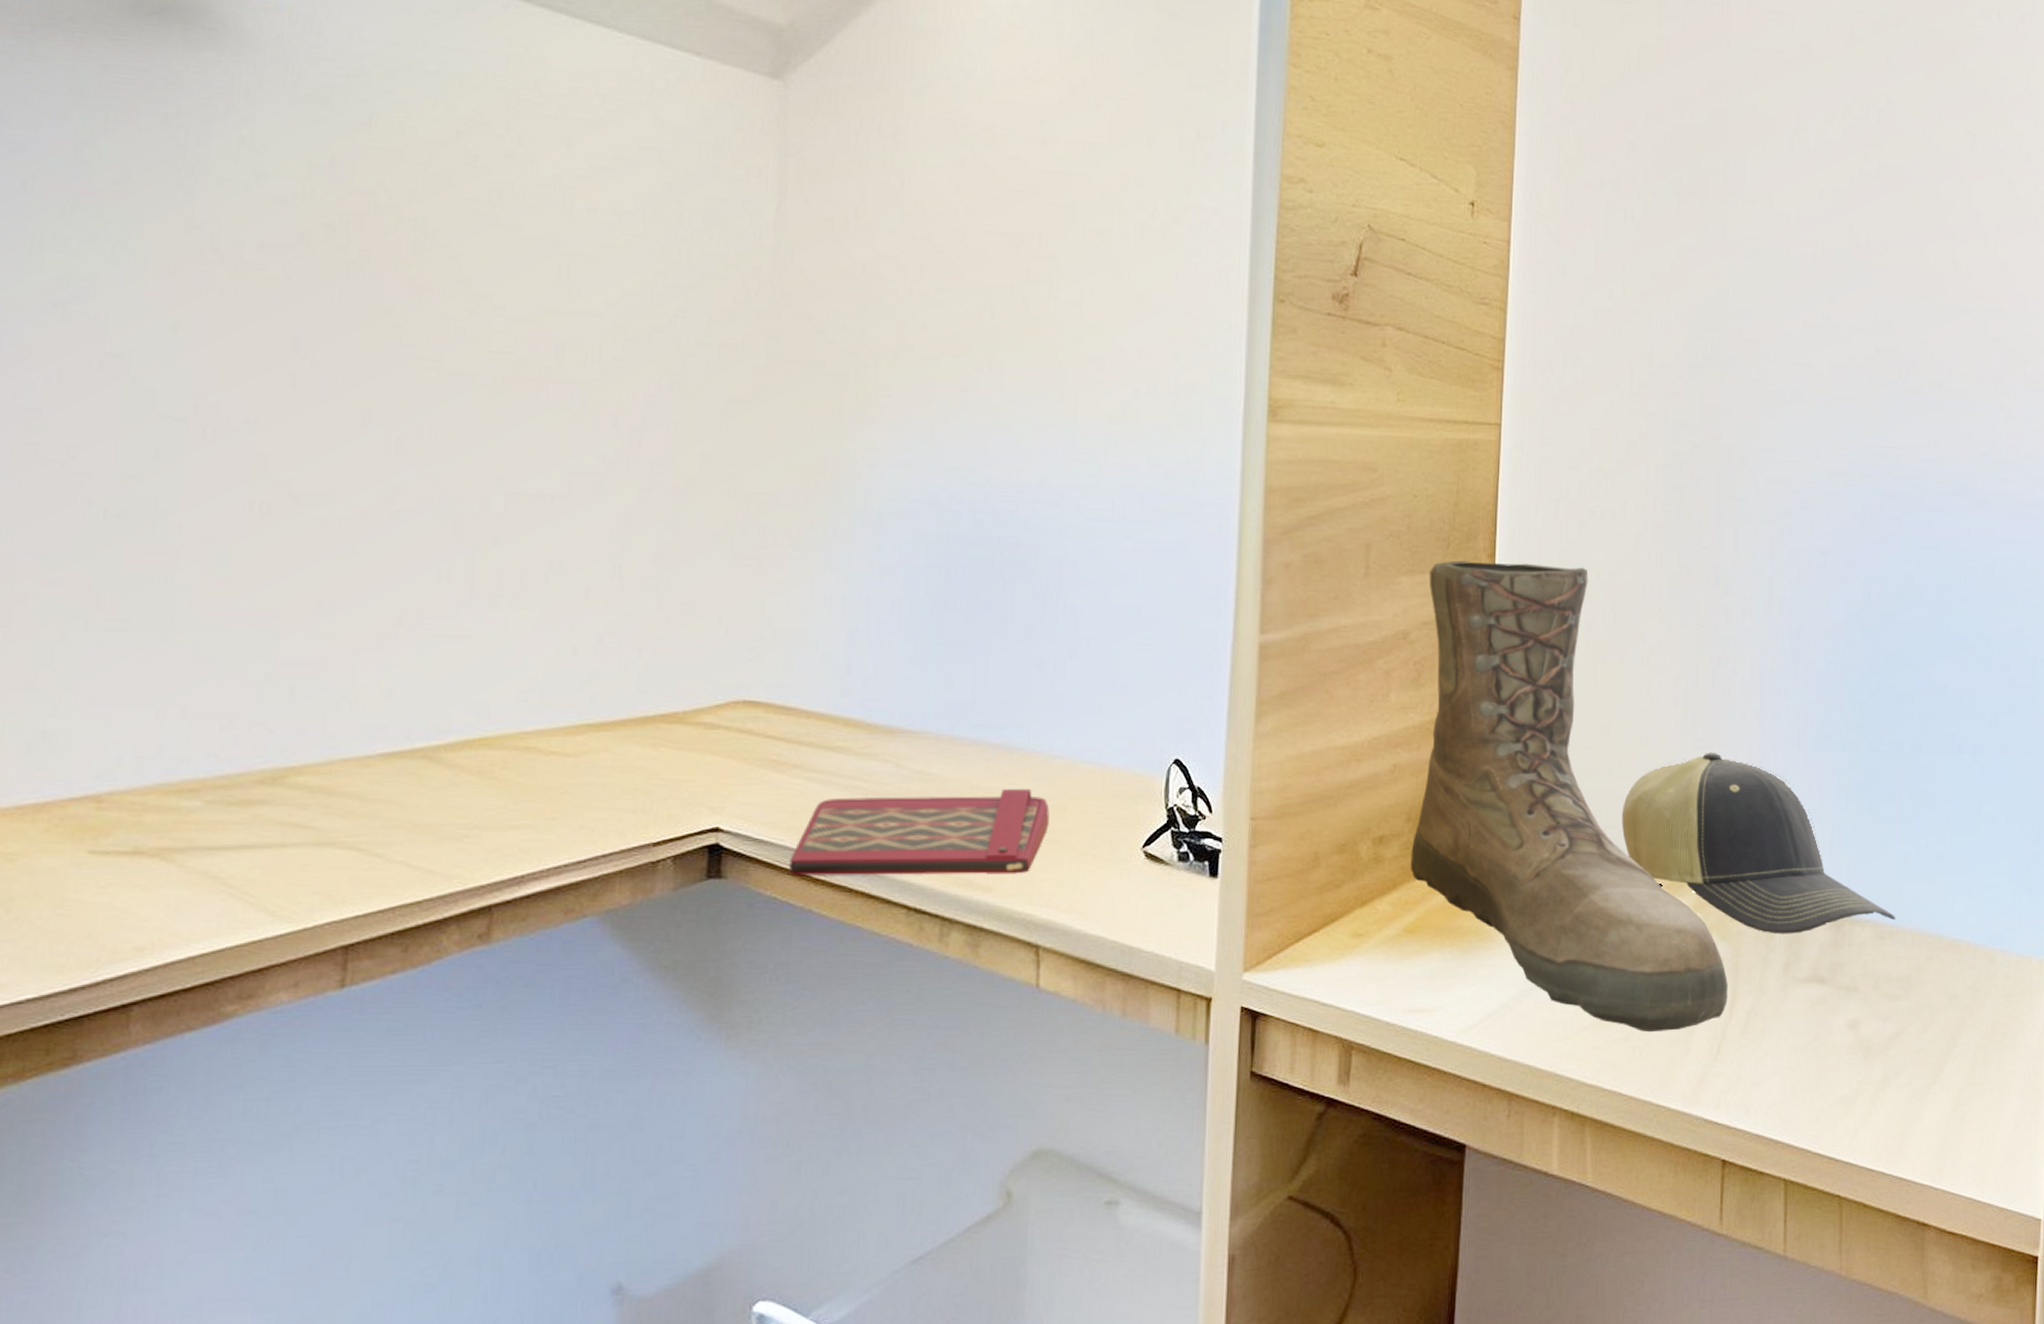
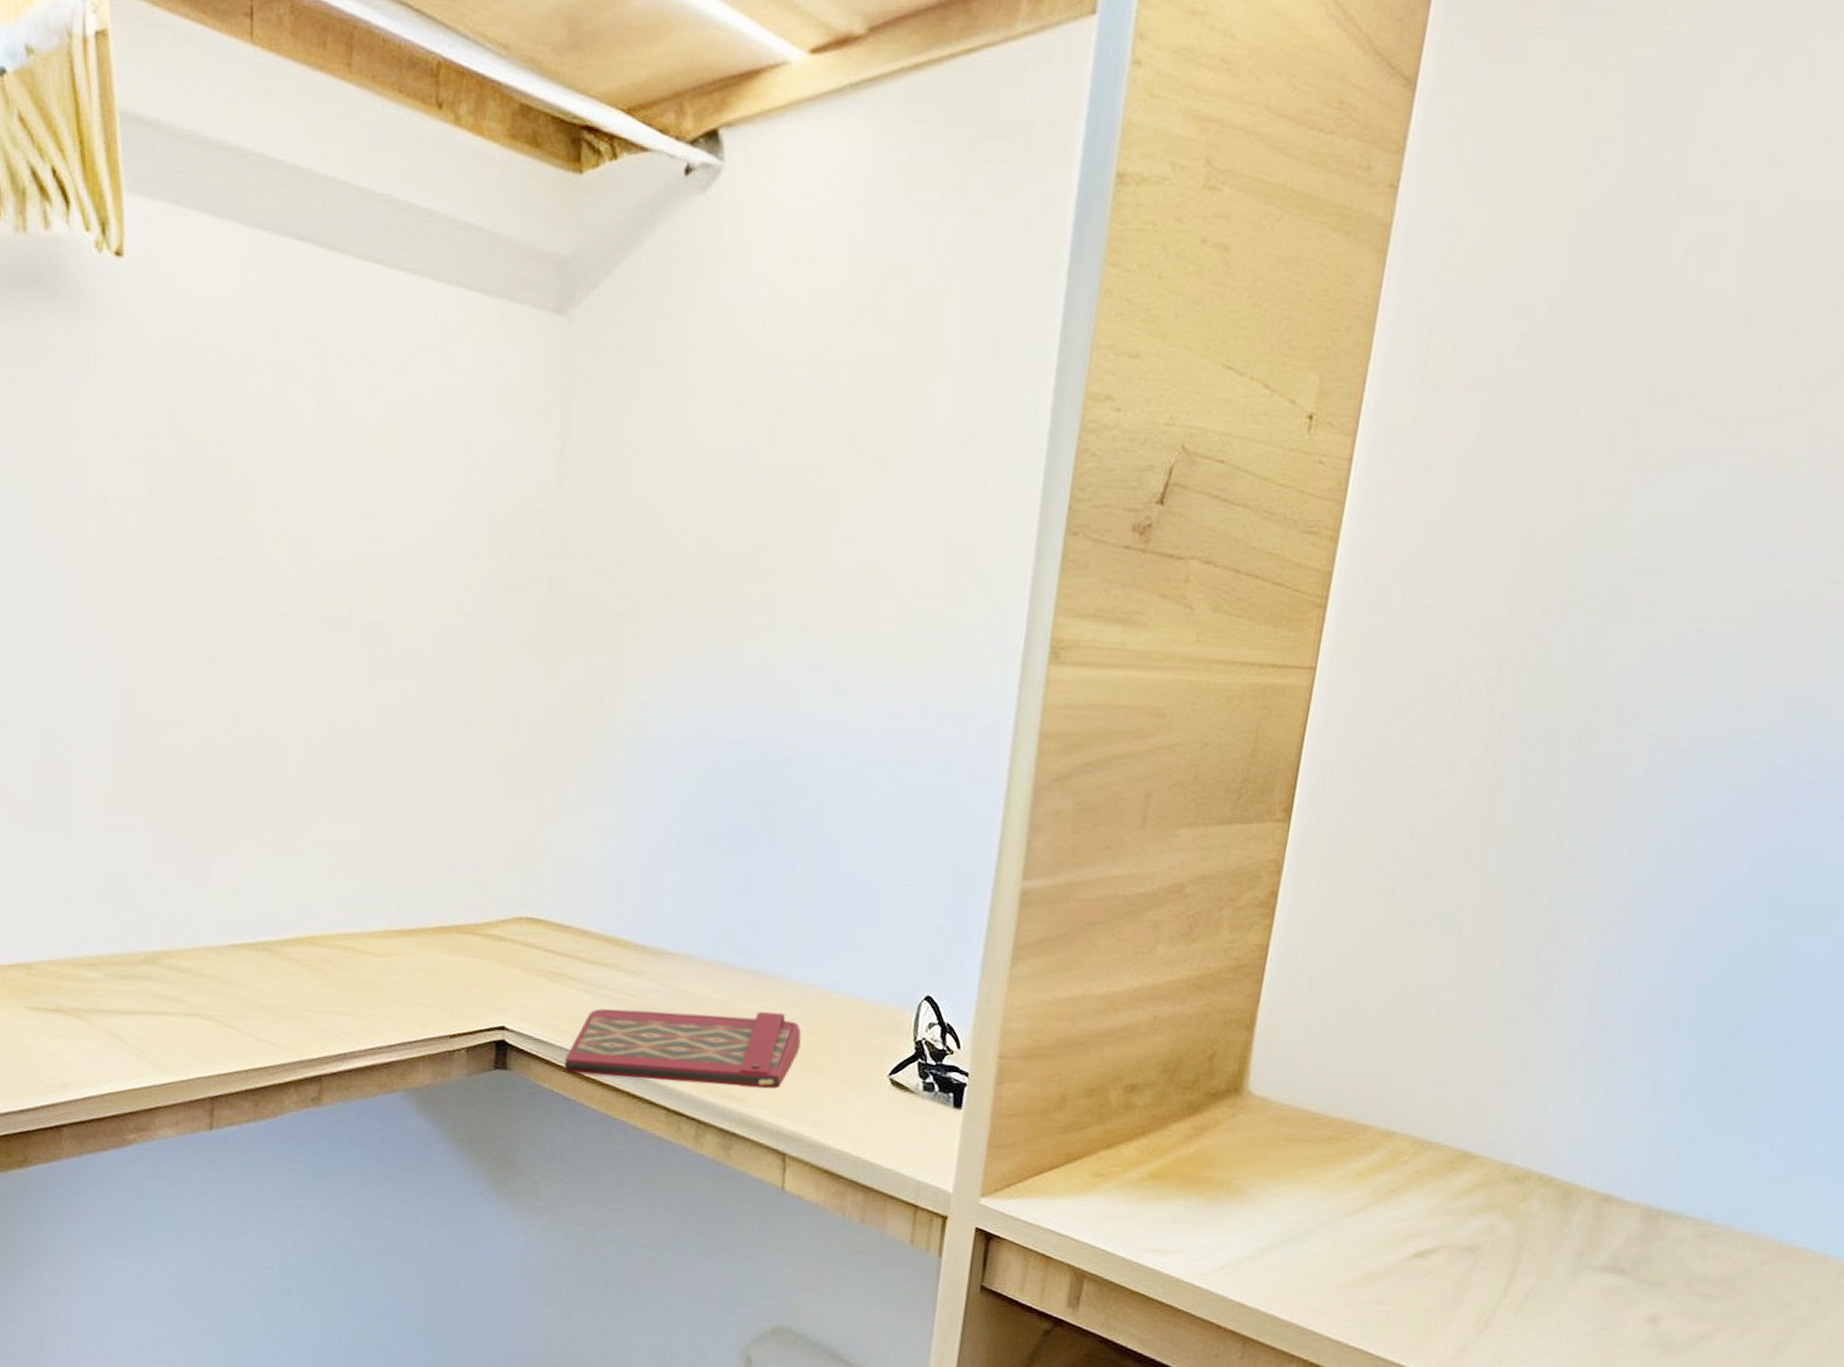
boot: present [1410,560,1728,1033] -> none [1162,813,1508,1301]
baseball cap: present [1621,752,1896,934] -> none [1404,1028,1728,1222]

